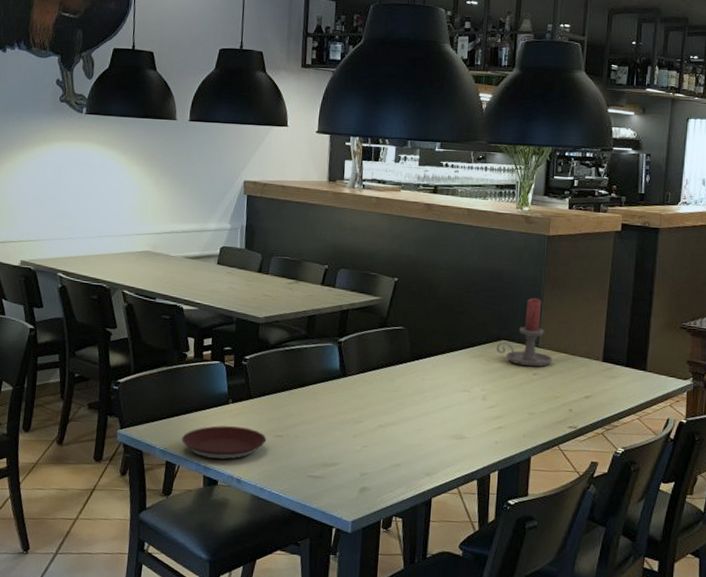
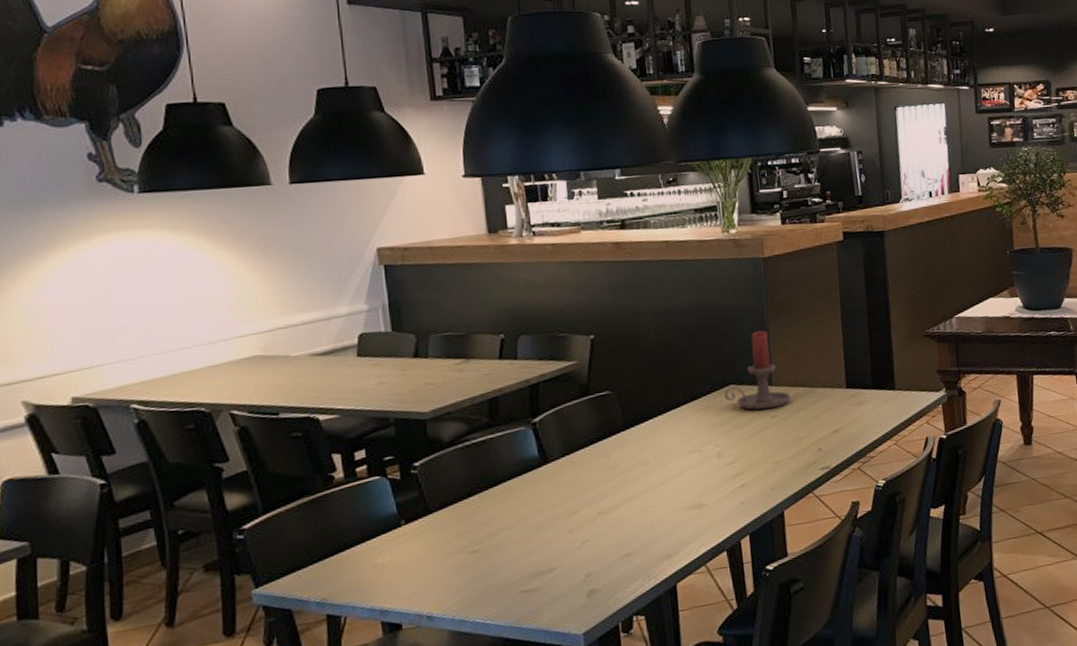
plate: present [182,425,267,460] -> none [344,550,458,600]

